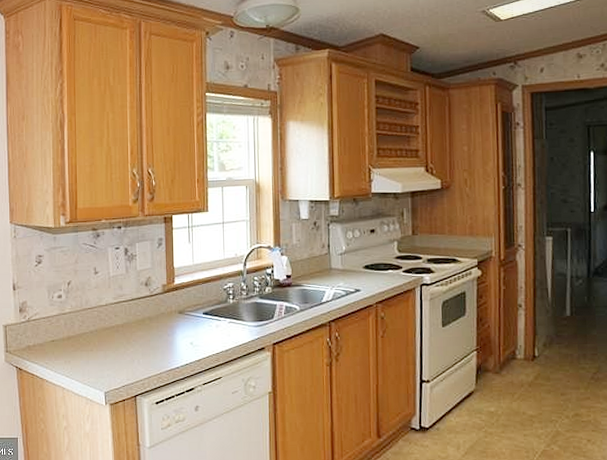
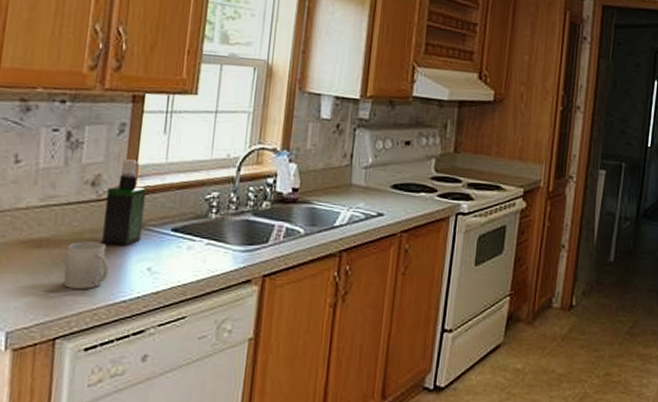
mug: none [136,326,165,360] -> present [63,241,110,289]
spray bottle: none [155,264,183,327] -> present [102,159,146,245]

